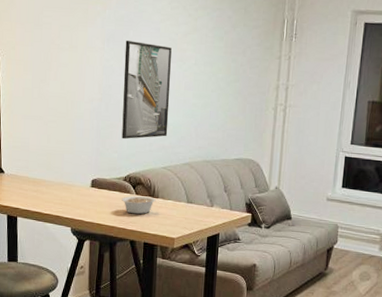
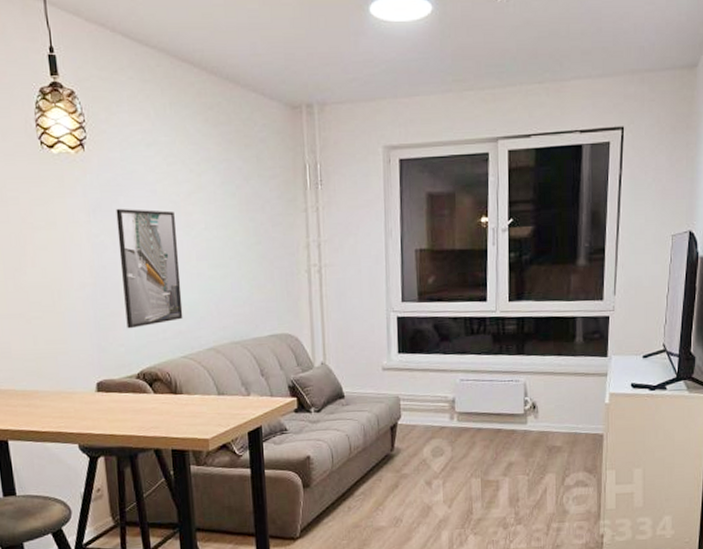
legume: present [122,195,163,215] -> none [137,392,188,417]

